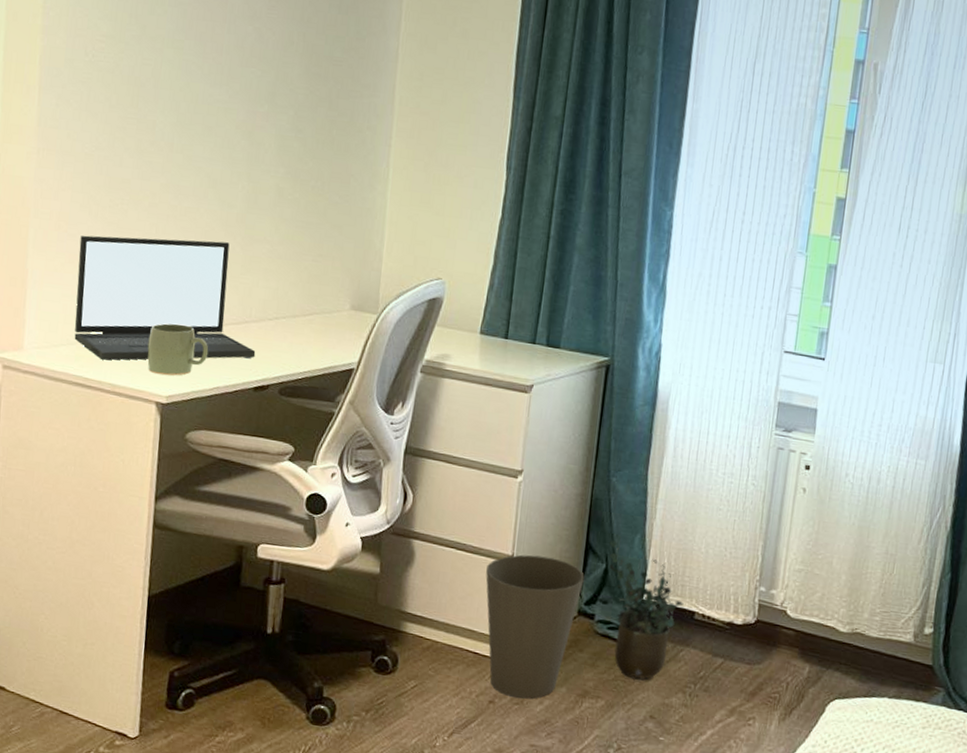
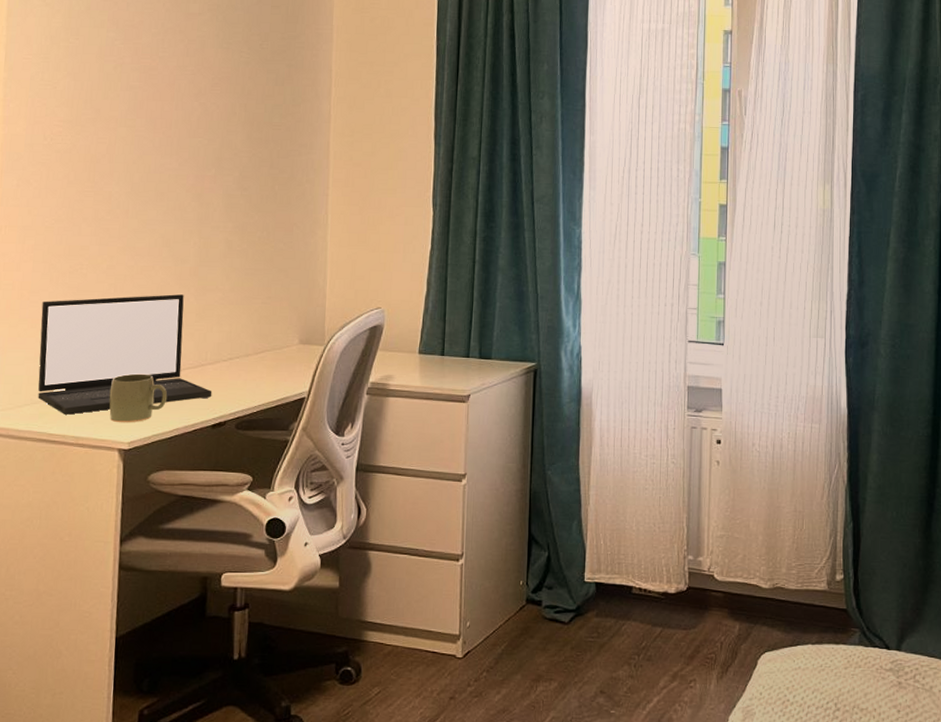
trash bin: present [485,554,585,699] -> none [439,552,530,690]
potted plant: present [609,540,684,681] -> none [550,529,622,658]

